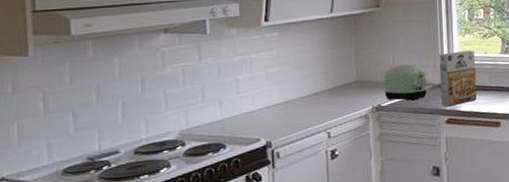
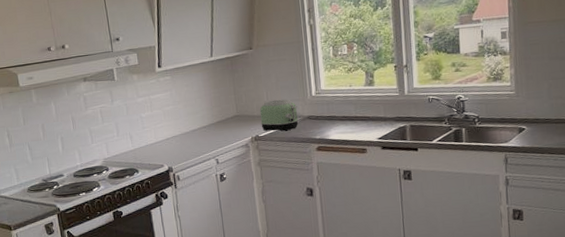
cereal box: present [438,50,477,107] -> none [307,84,344,136]

